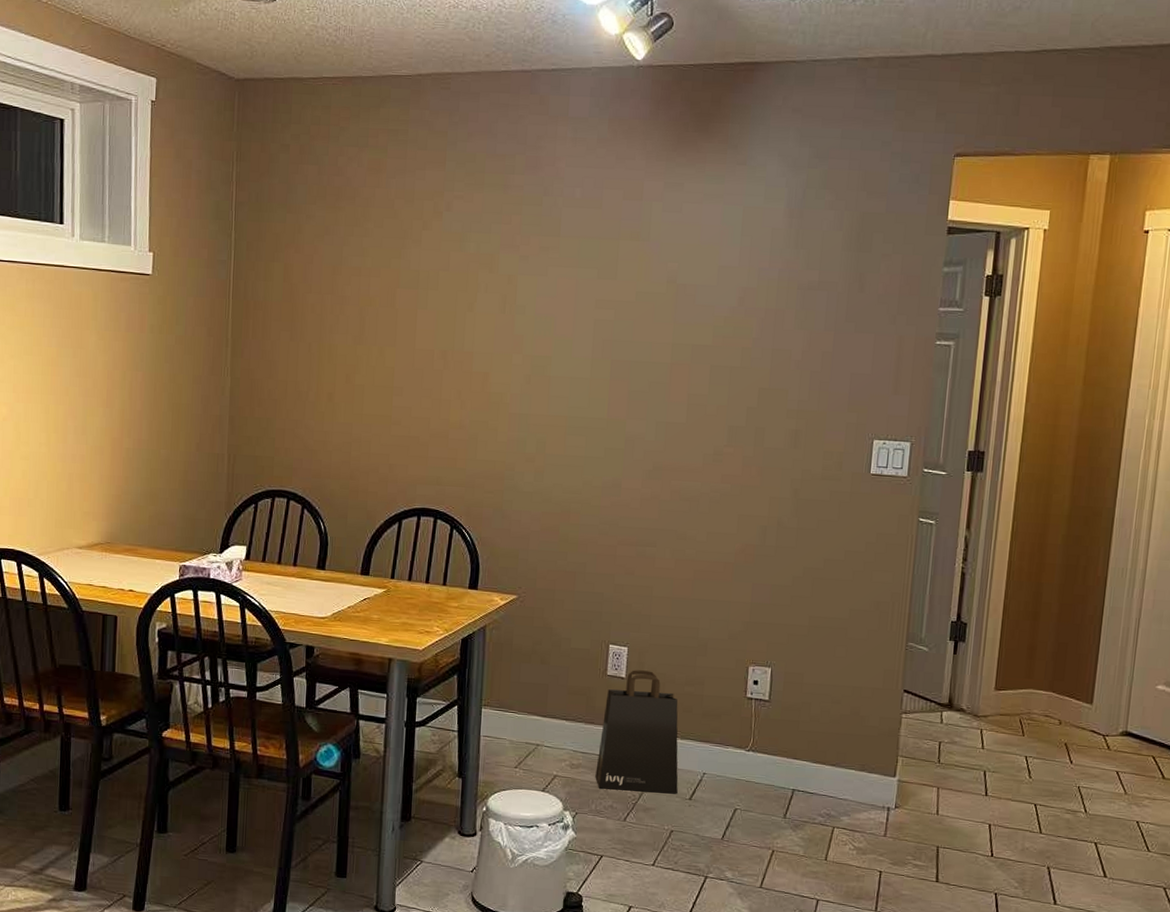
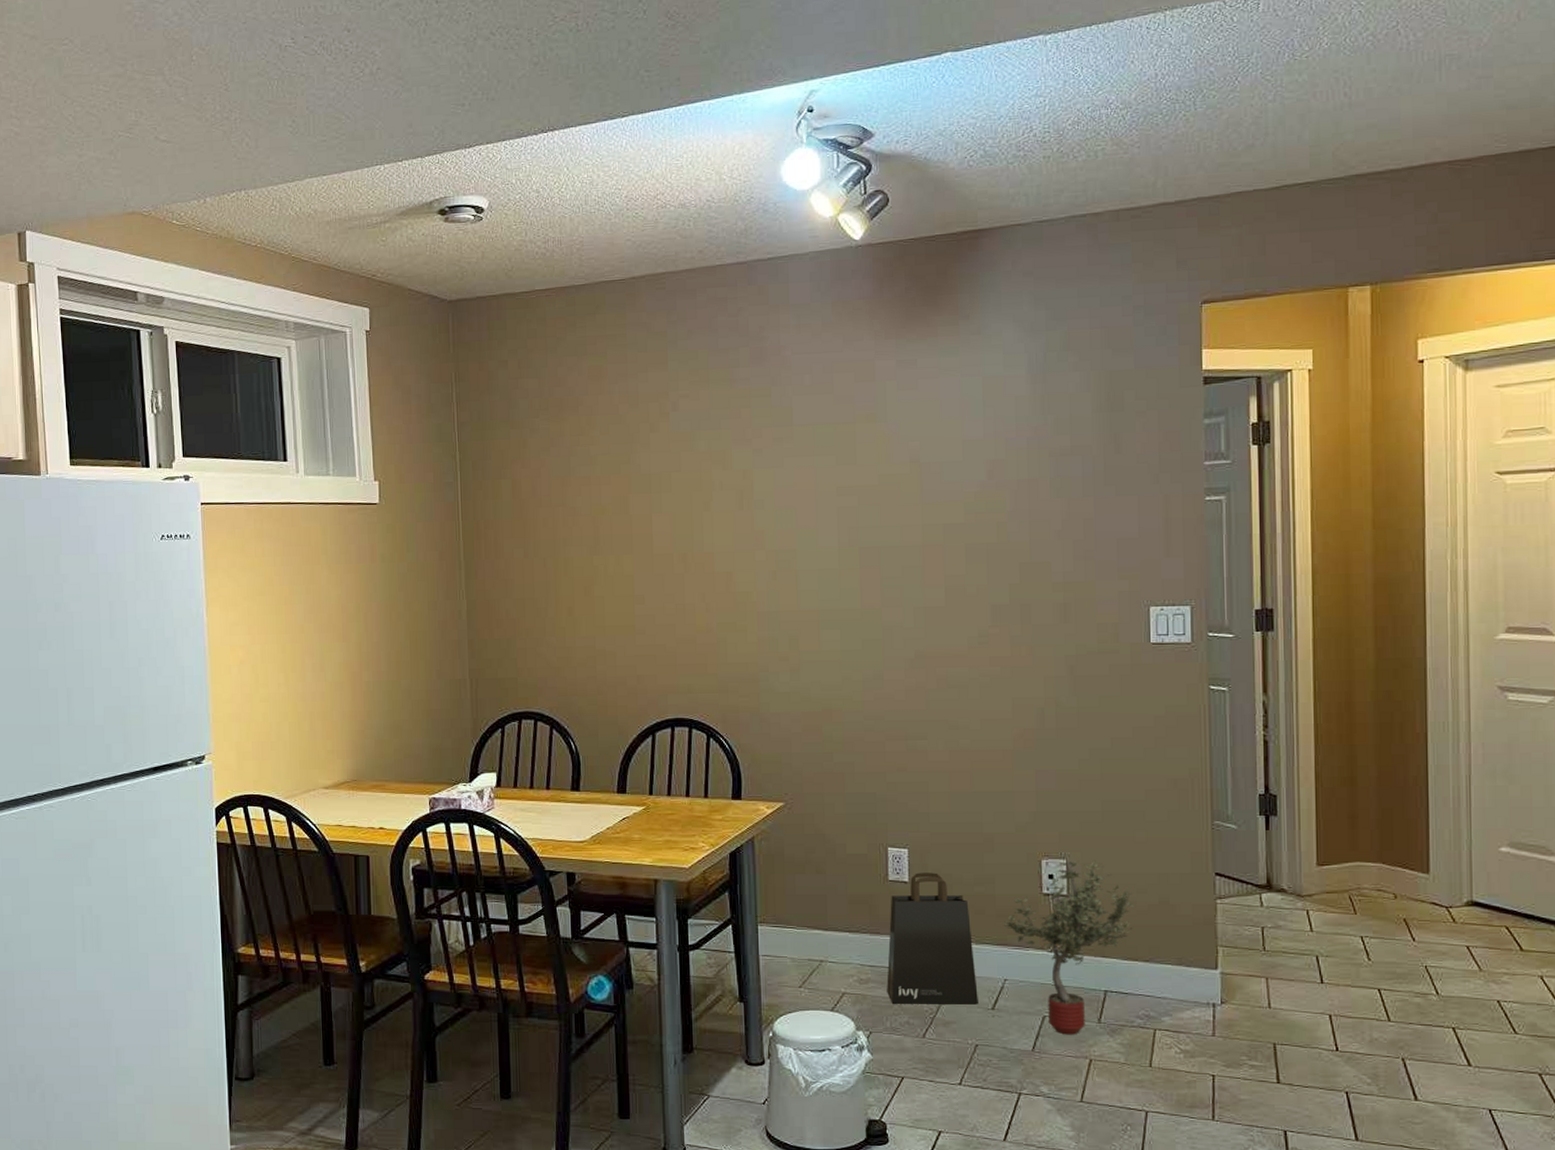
potted tree: none [709,670,828,827] -> present [1004,860,1134,1035]

